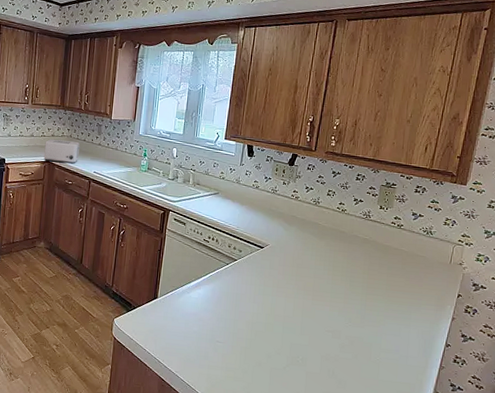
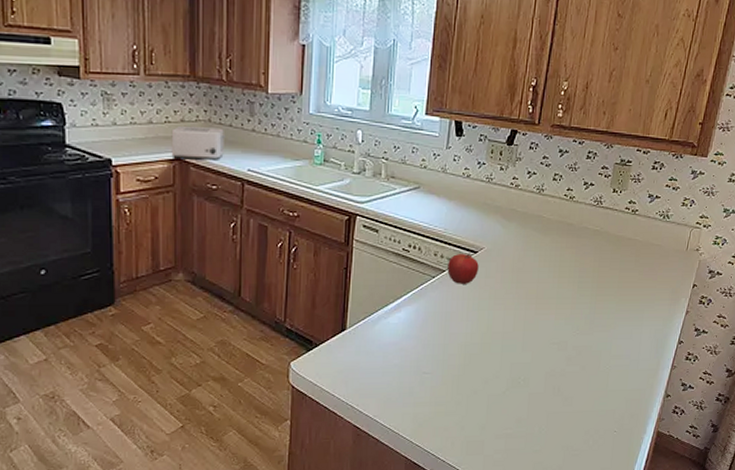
fruit: none [239,247,265,273] -> present [447,253,479,284]

